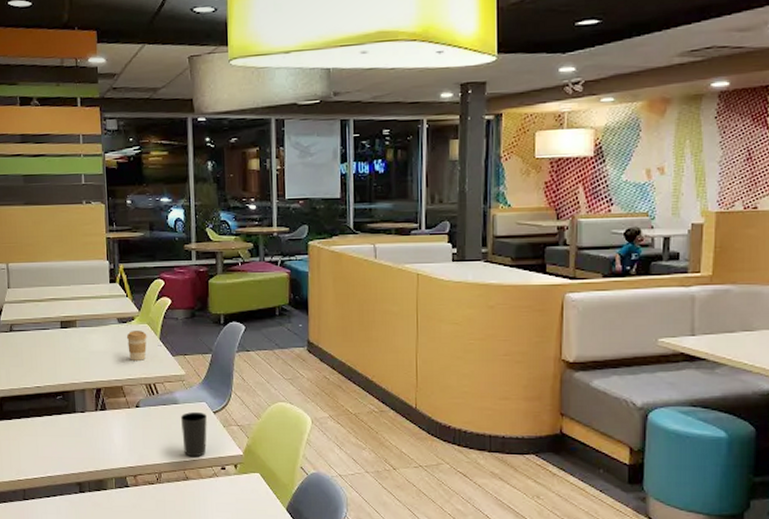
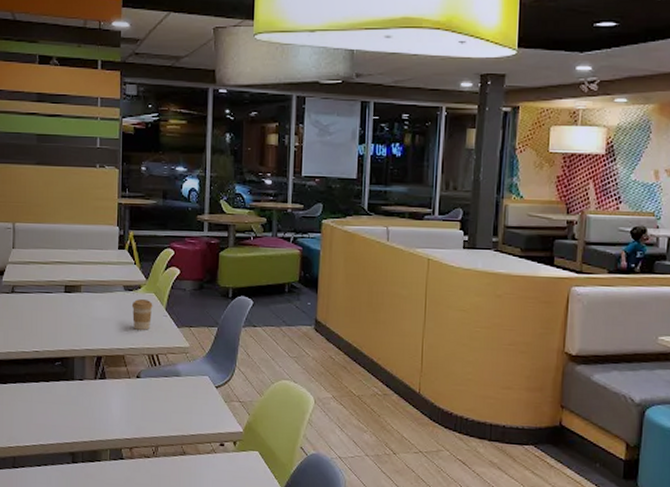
cup: present [180,412,207,457] -> none [181,386,208,432]

